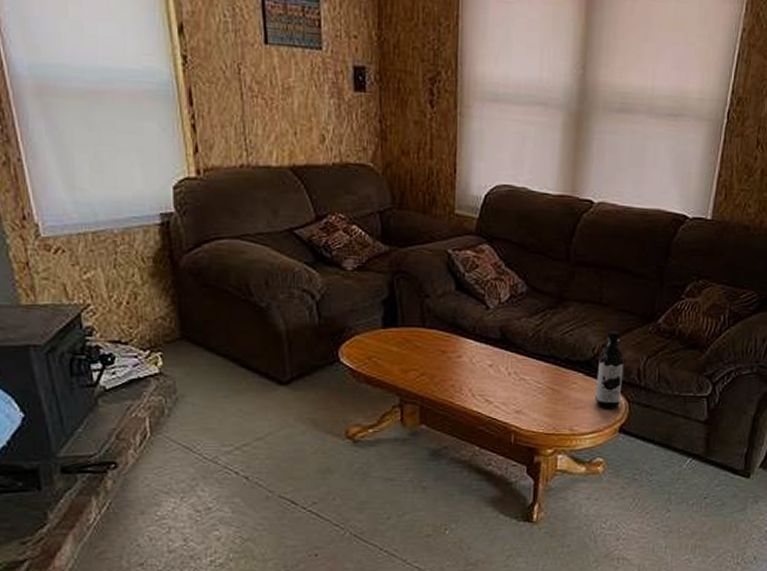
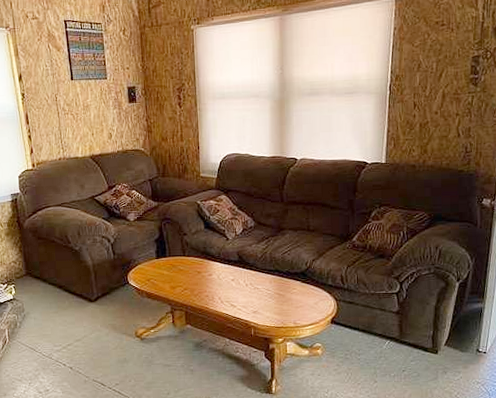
water bottle: present [595,331,624,408] -> none [310,249,331,306]

